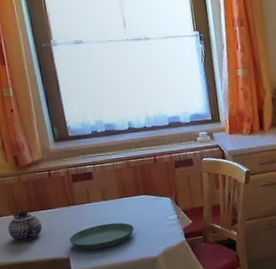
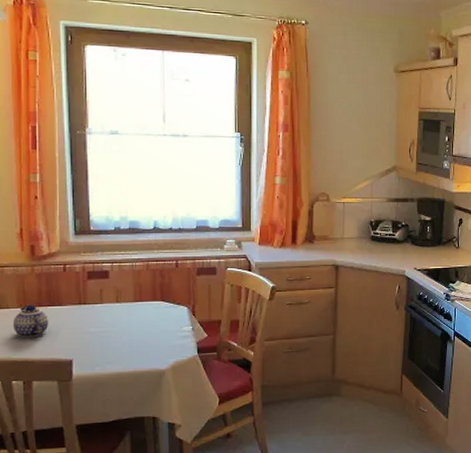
saucer: present [69,222,134,250] -> none [74,327,145,355]

